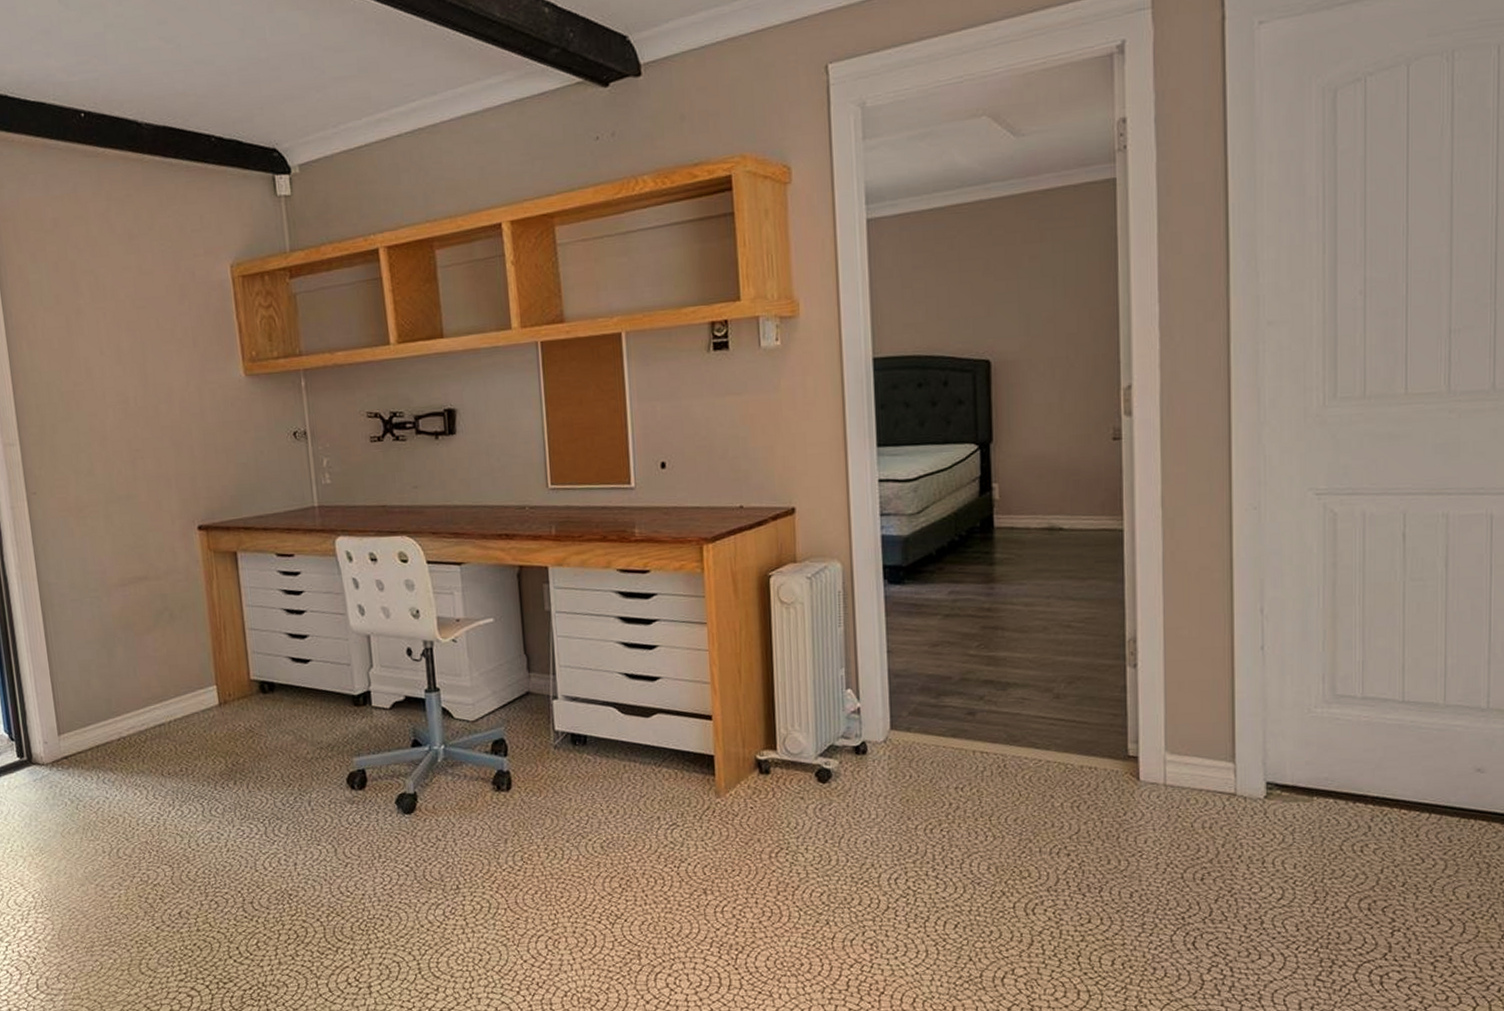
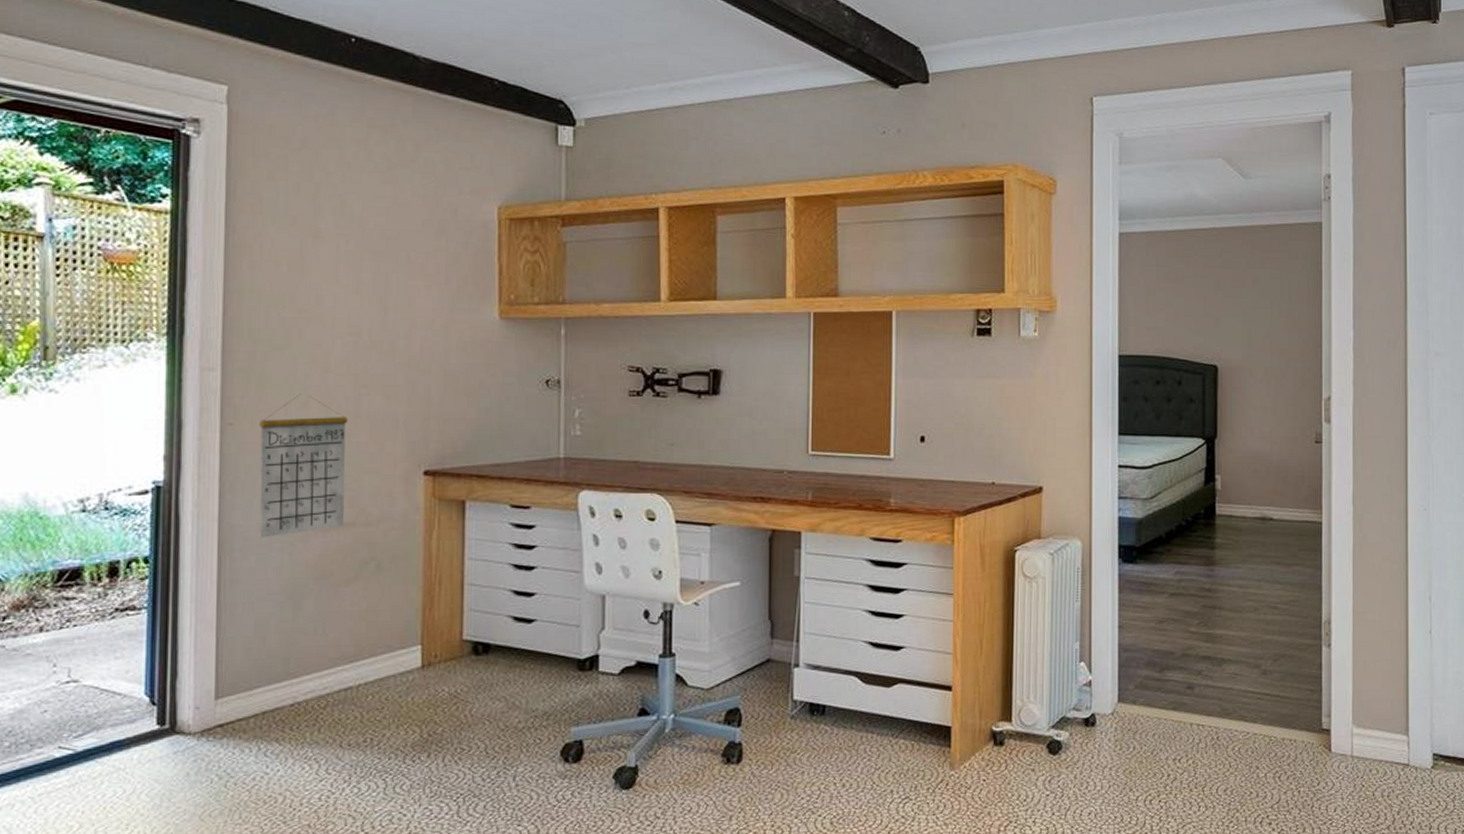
calendar: none [57,461,139,594] -> present [259,393,348,538]

